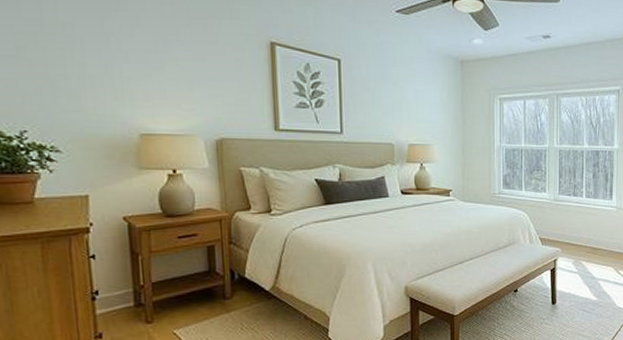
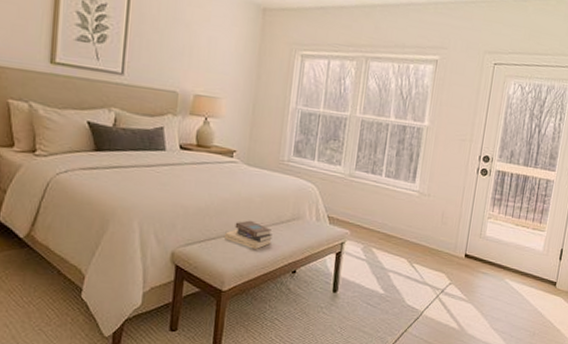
books: none [451,250,493,276] -> present [225,220,273,250]

